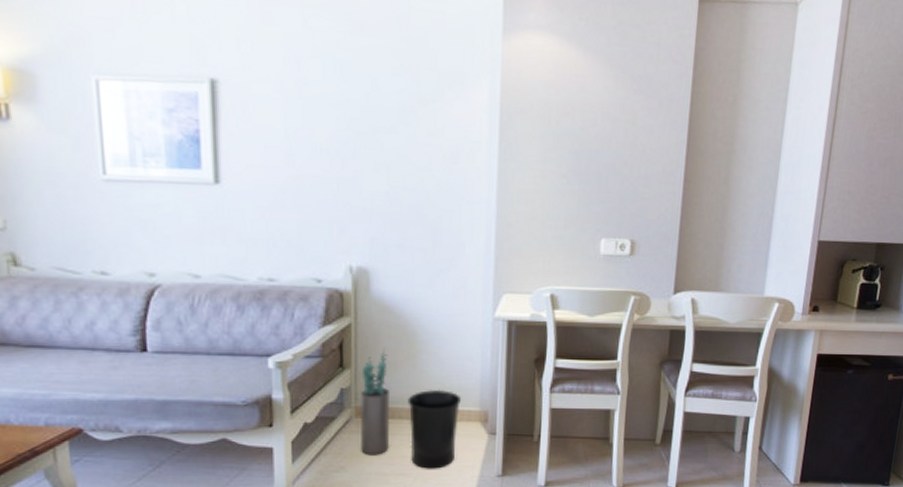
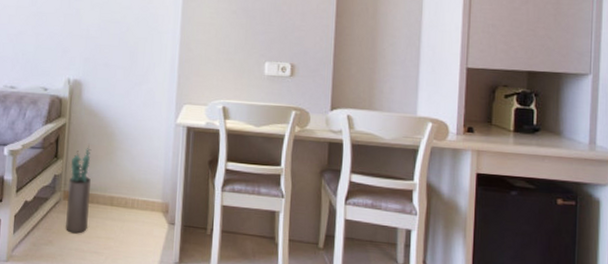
waste bin: present [408,389,461,469] -> none [104,181,147,251]

